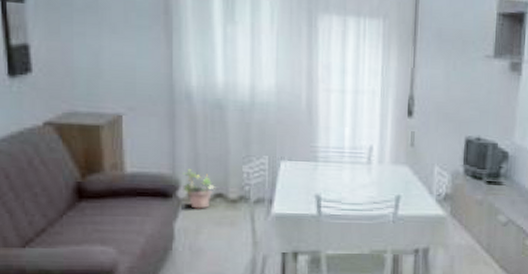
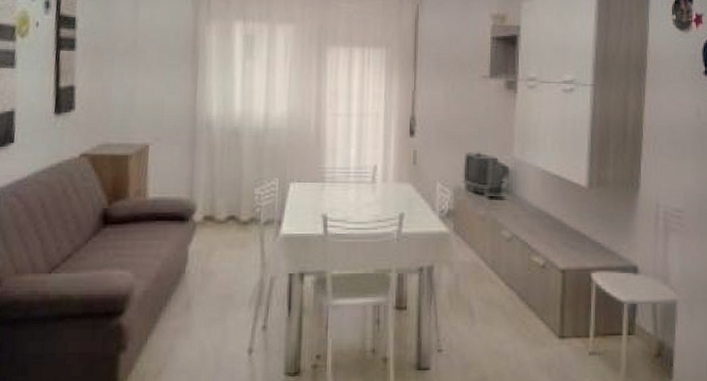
potted plant: present [181,169,215,209] -> none [197,193,228,232]

